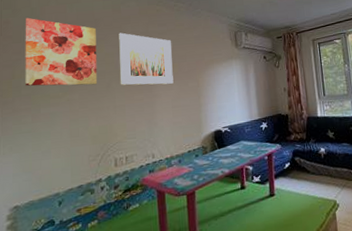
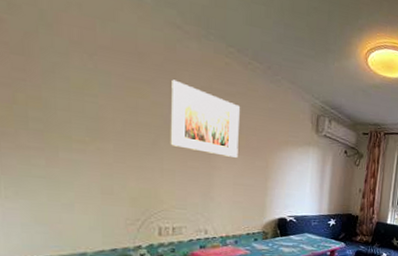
wall art: present [25,17,98,86] -> none [29,21,140,138]

